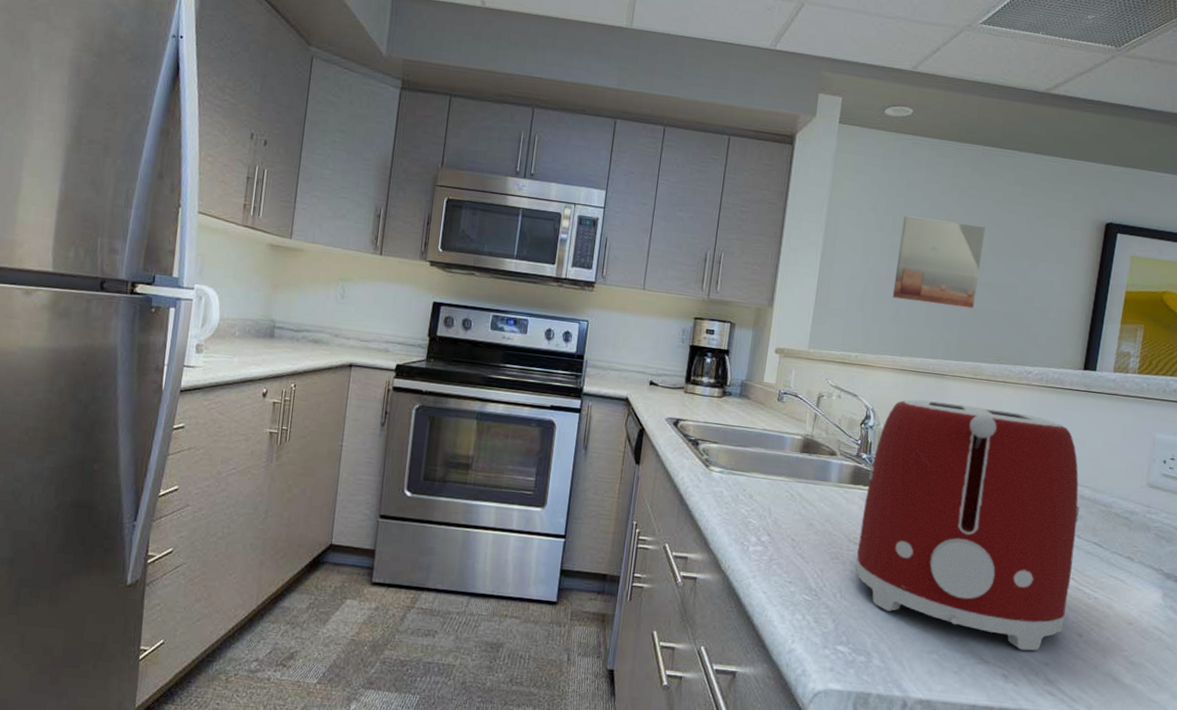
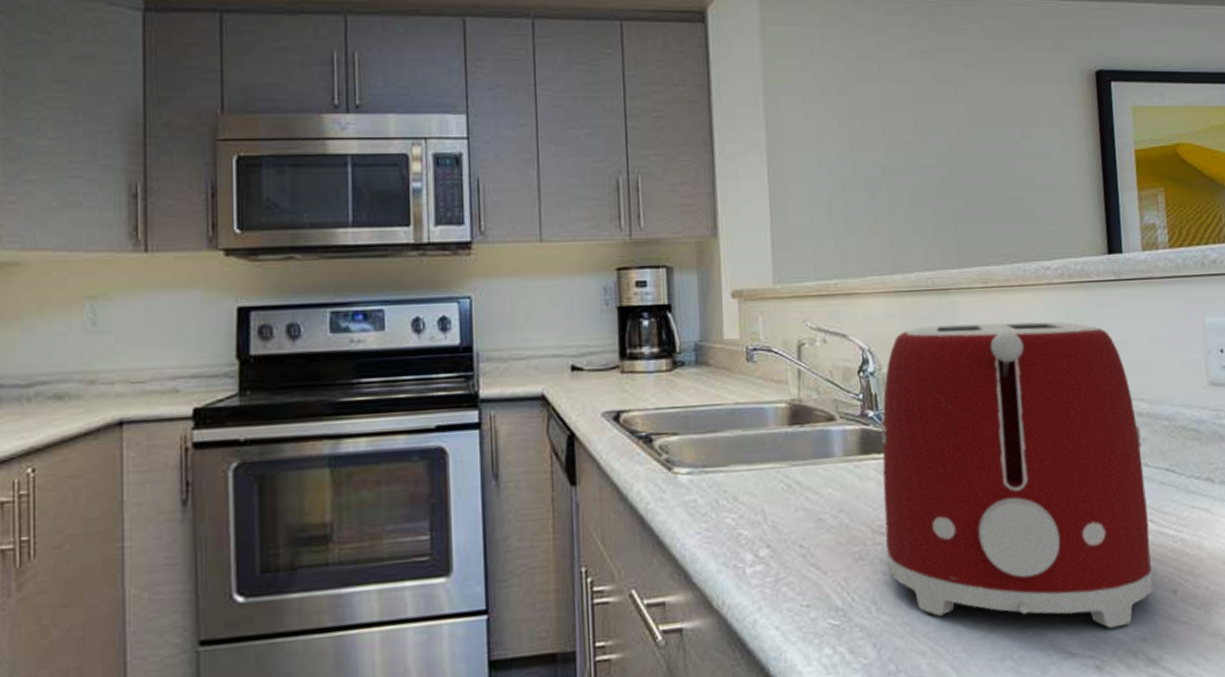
wall art: present [892,215,986,309] -> none [859,94,967,202]

